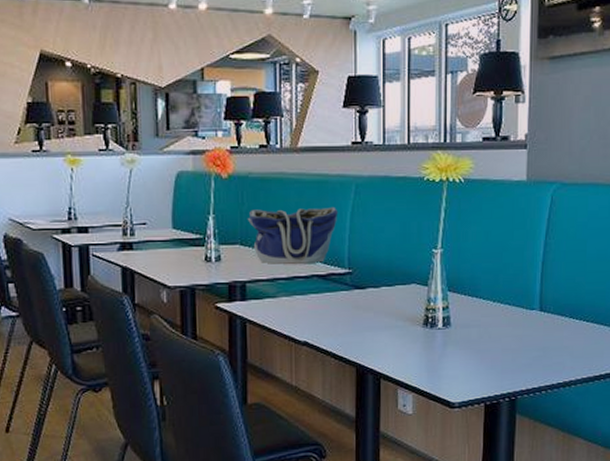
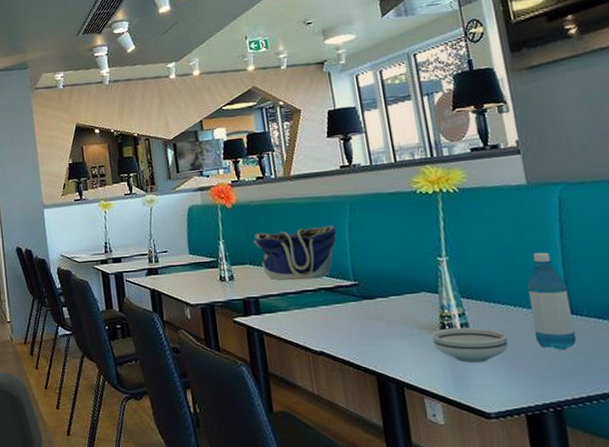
bowl: none [414,320,482,356] -> present [431,327,509,364]
water bottle: none [507,250,542,345] -> present [527,252,577,351]

